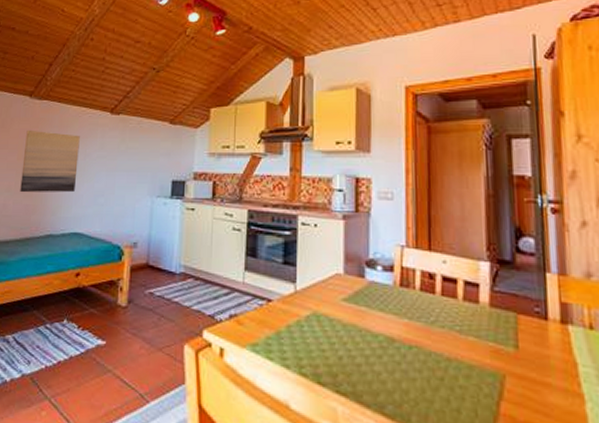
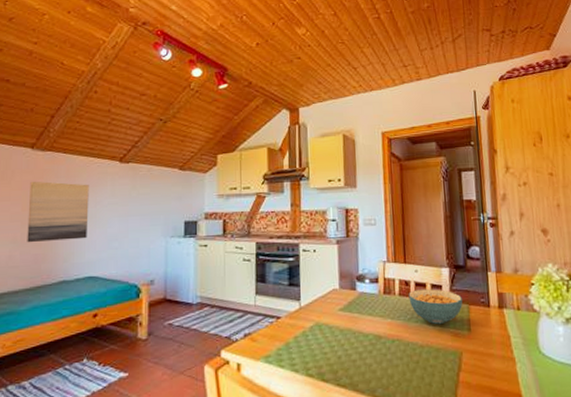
cereal bowl: none [433,285,508,335] -> present [408,289,463,325]

